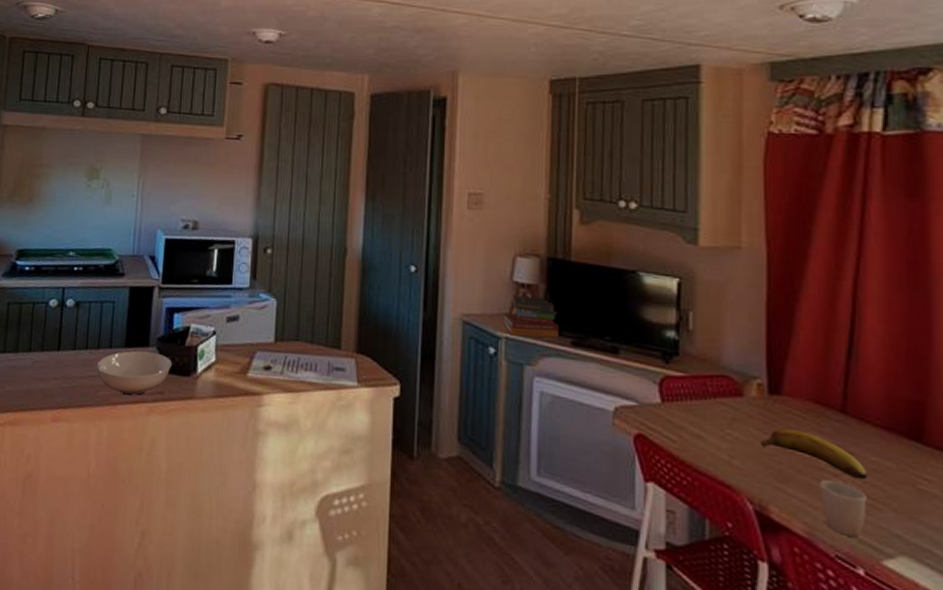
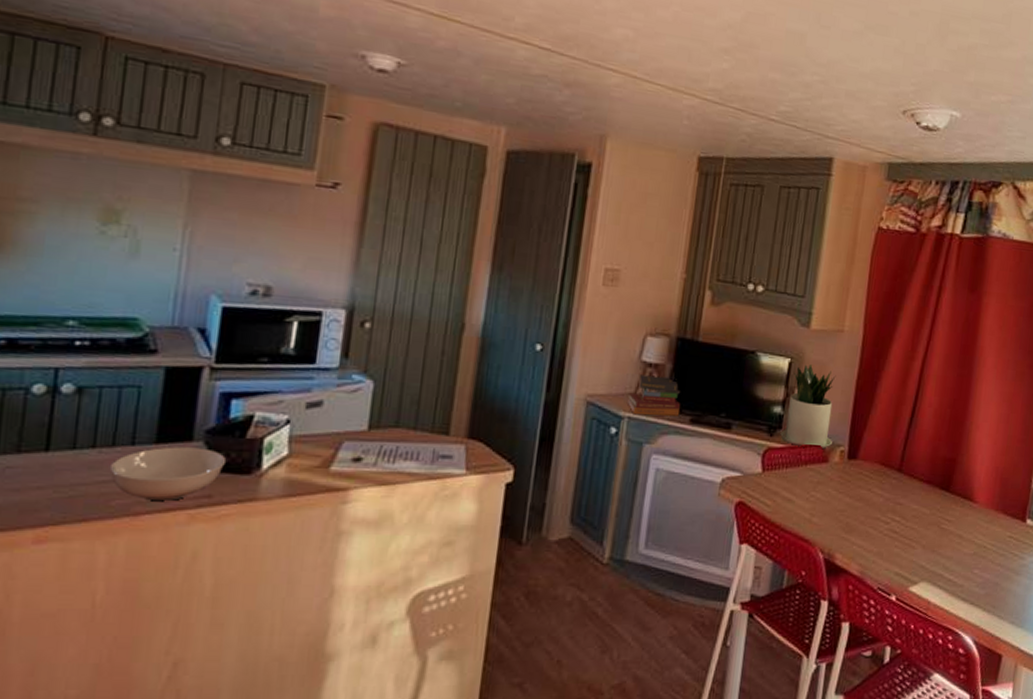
planter: none [678,284,745,381] -> present [780,364,836,450]
fruit: present [760,429,868,480] -> none [835,488,910,525]
cup: present [820,480,867,537] -> none [873,528,906,571]

